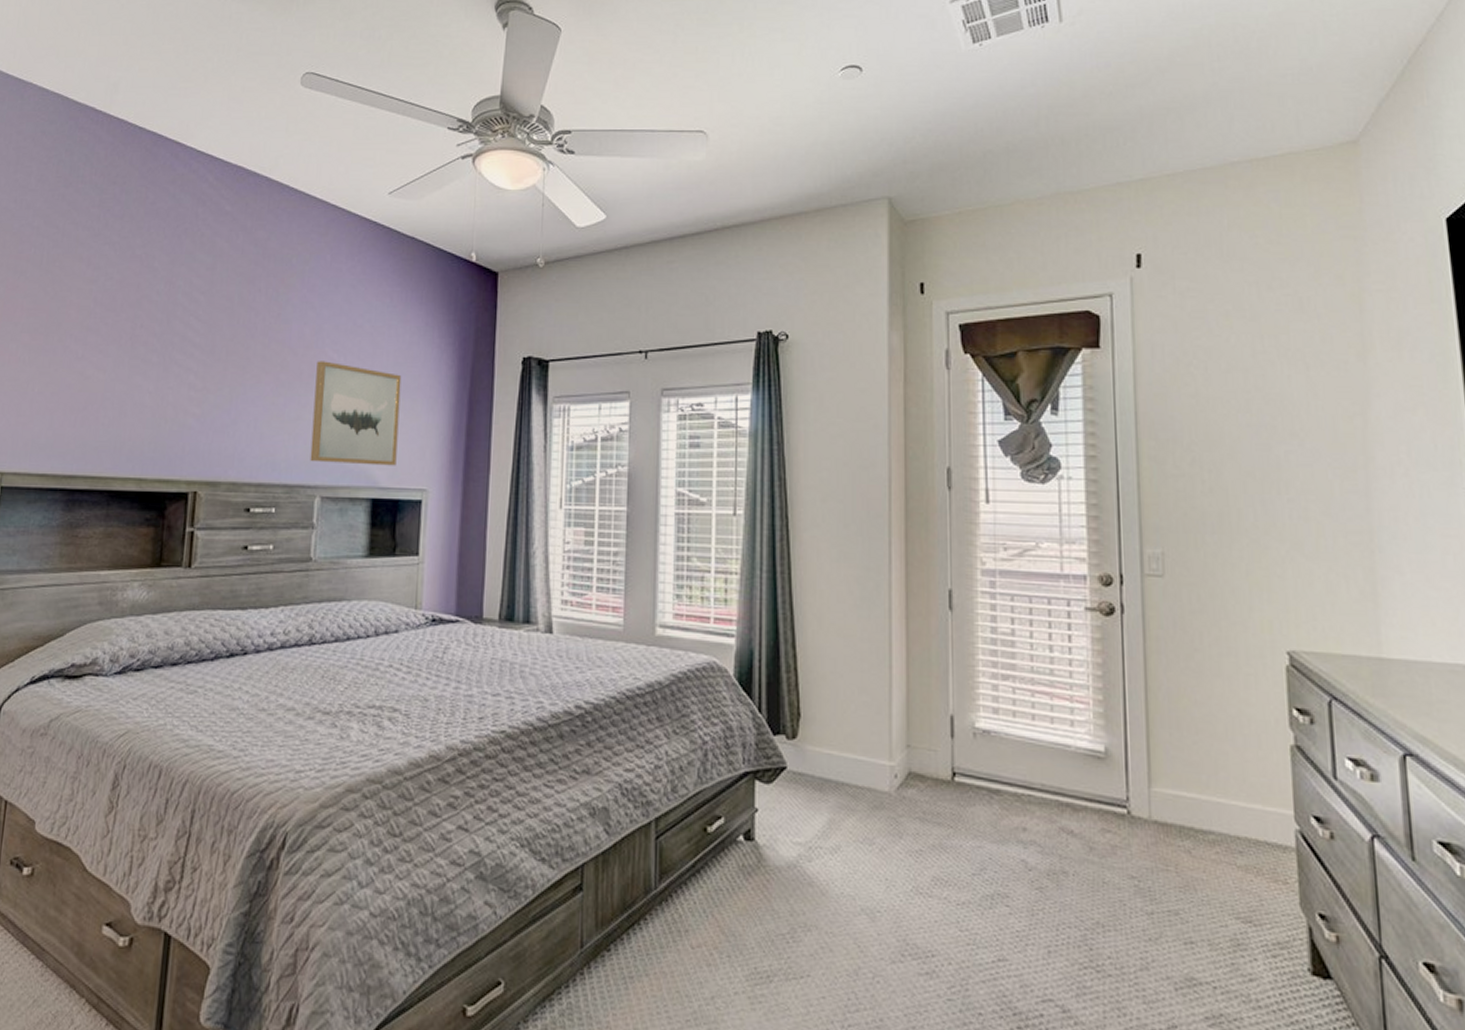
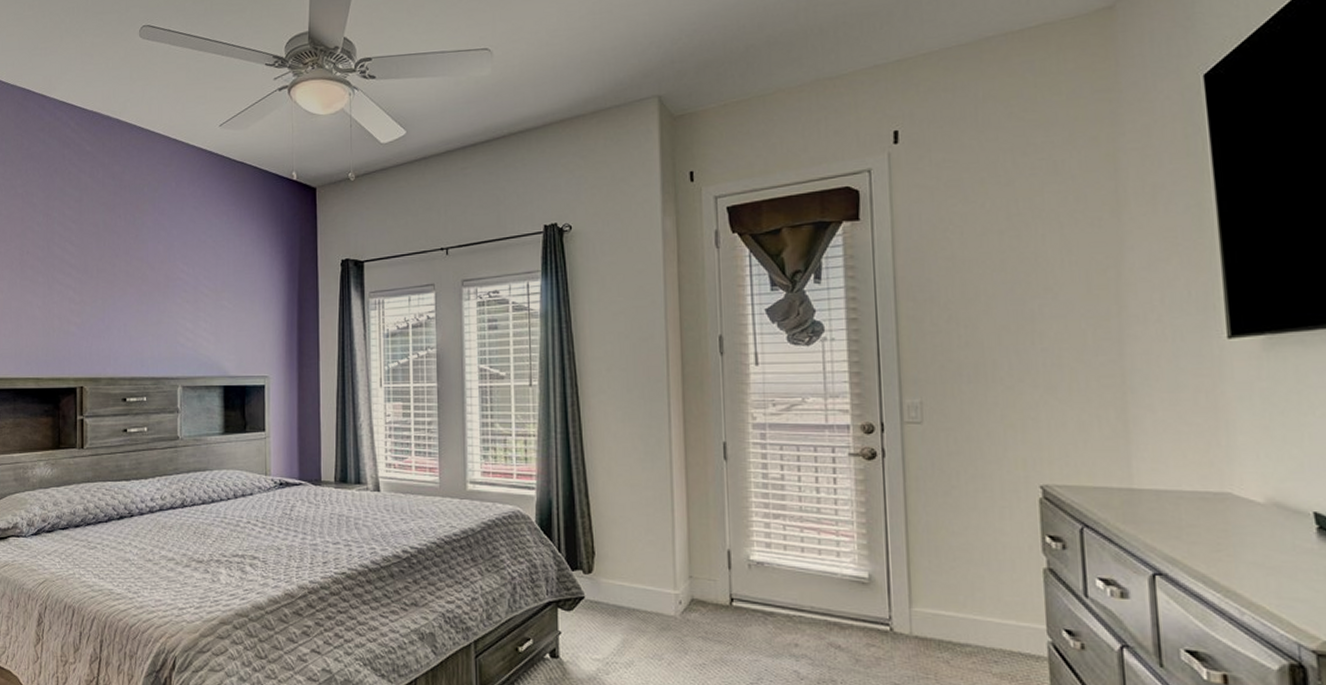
wall art: present [310,361,402,466] -> none [171,272,242,358]

